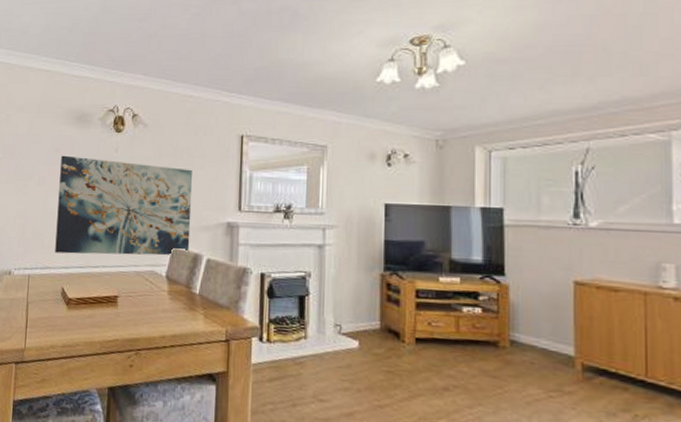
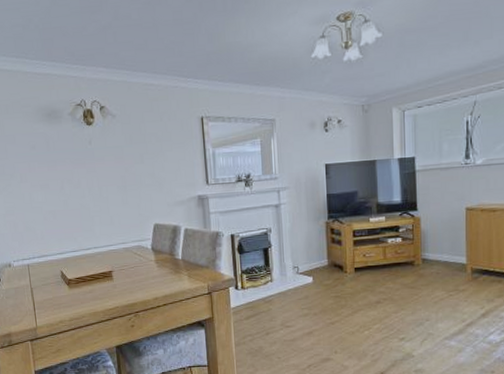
wall art: present [55,155,193,256] -> none [38,152,169,242]

